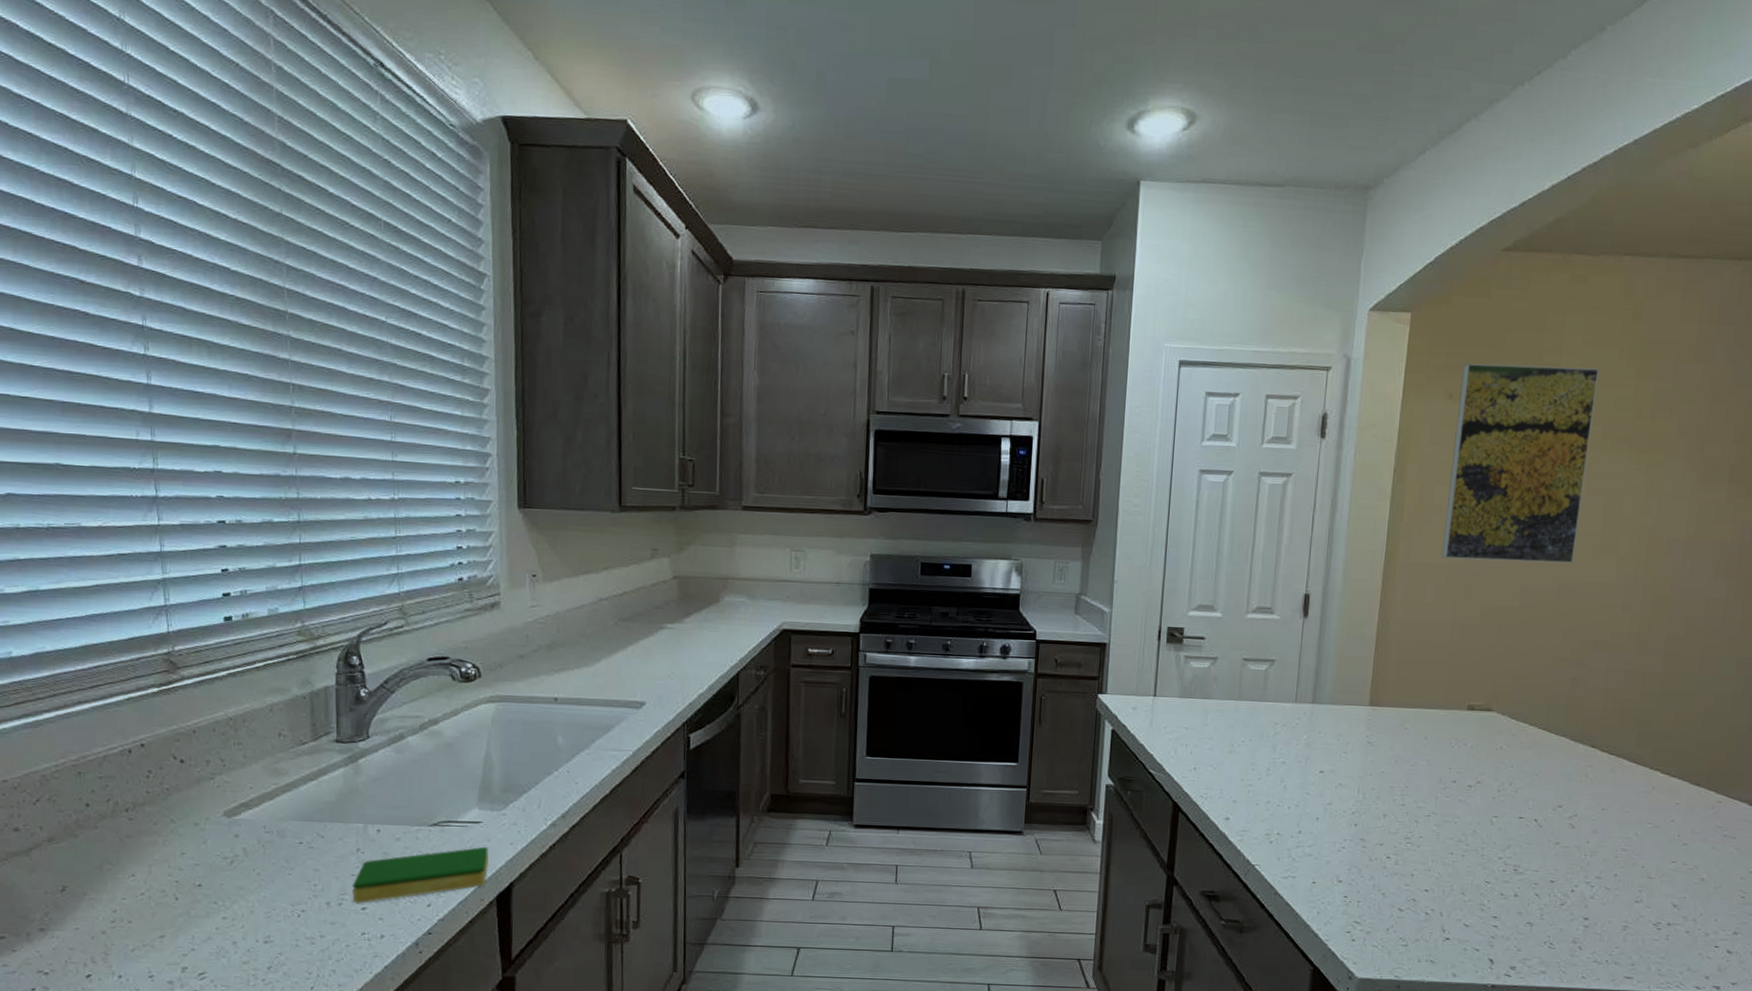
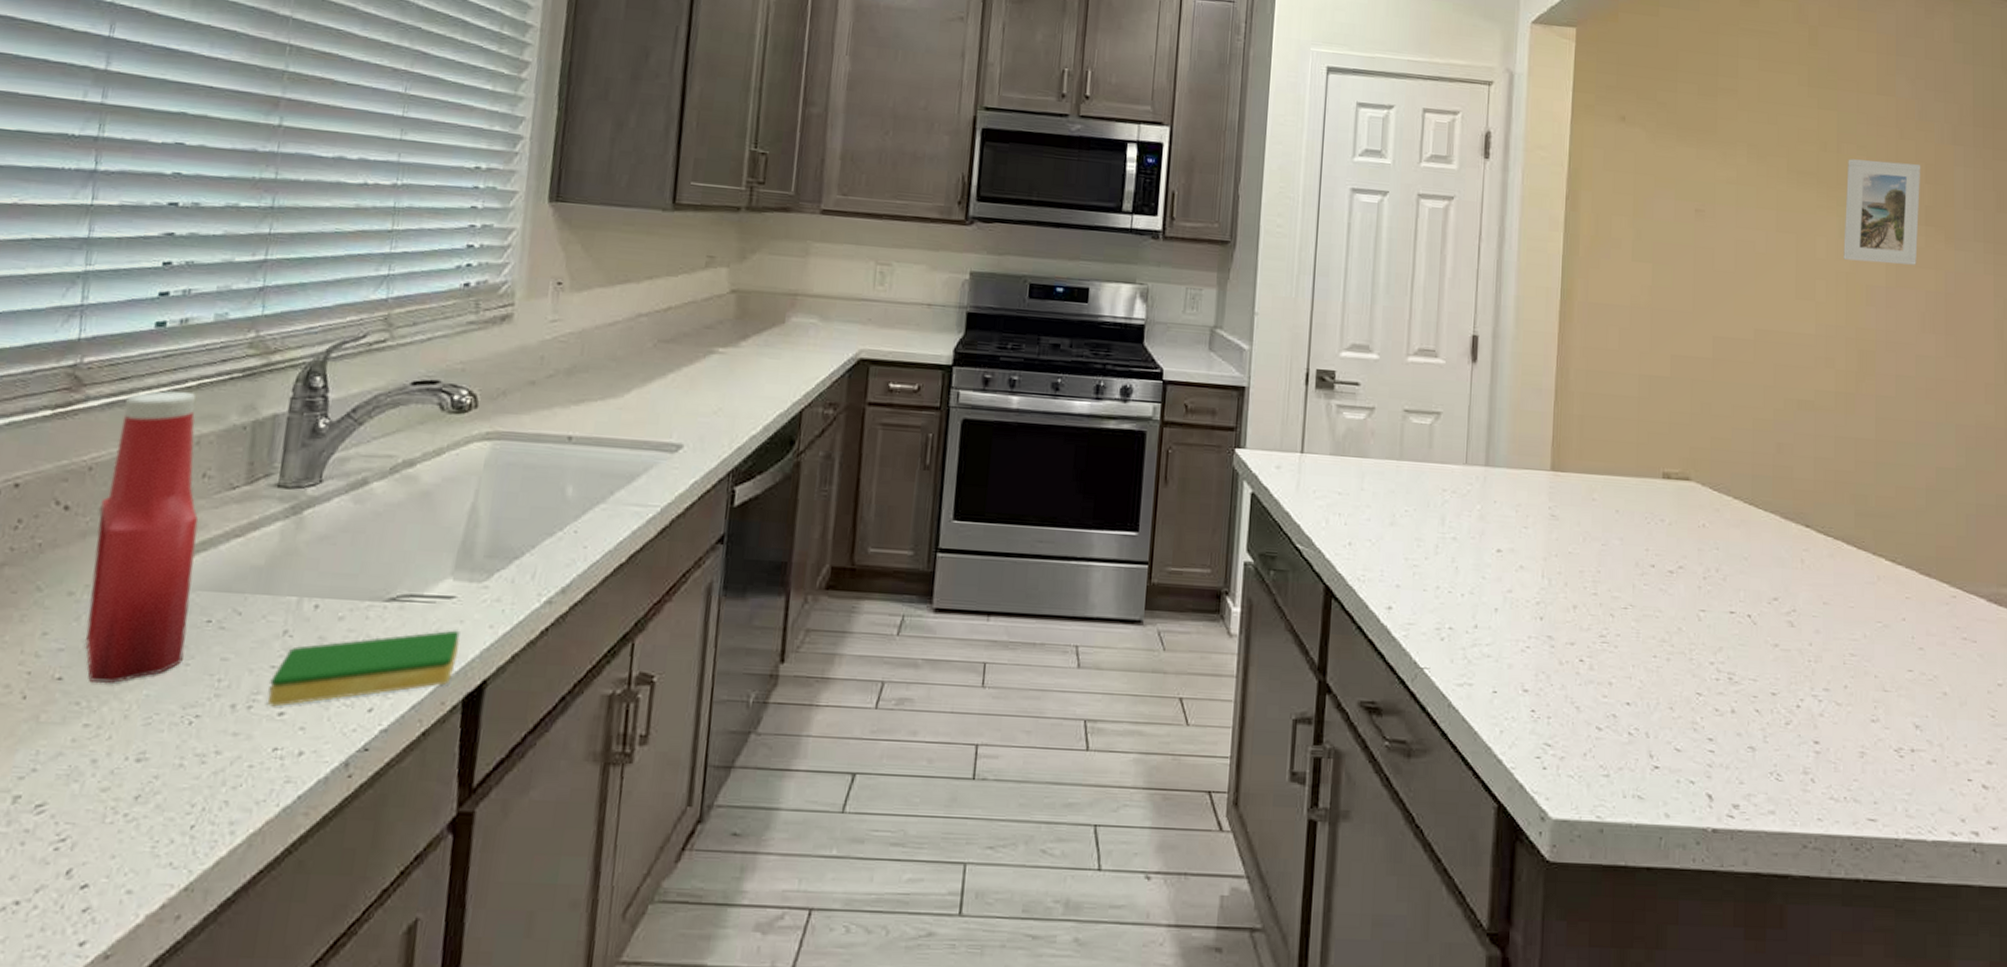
ketchup bottle: none [207,671,287,889] -> present [85,391,199,684]
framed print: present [1441,363,1599,564] -> none [1622,84,1778,310]
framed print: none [1648,424,1731,519] -> present [1843,159,1921,265]

